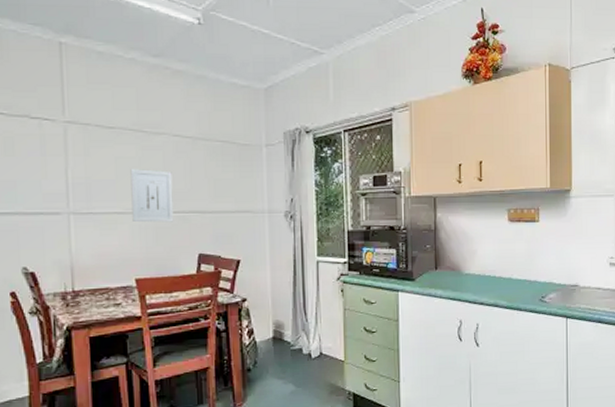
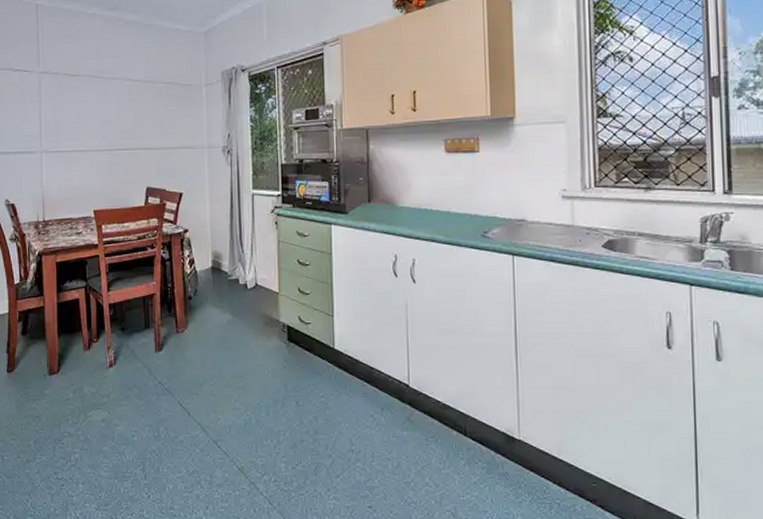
wall art: present [130,169,174,223] -> none [90,111,126,159]

